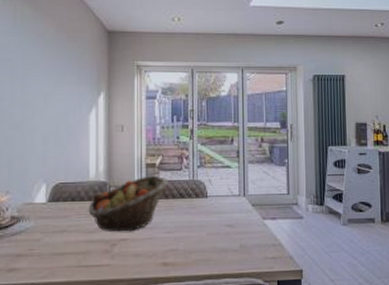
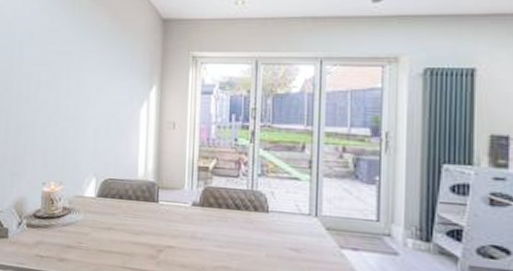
fruit basket: present [88,175,169,232] -> none [135,180,223,240]

